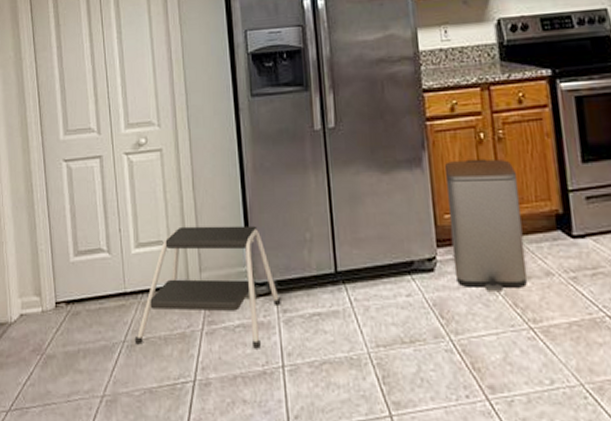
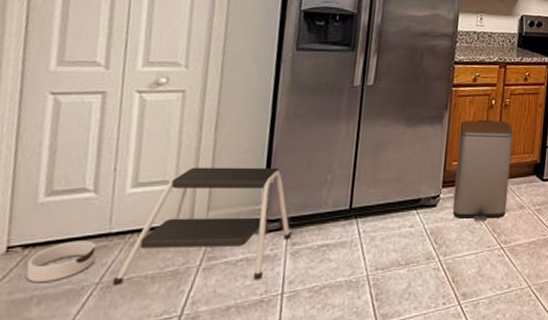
pet bowl: none [71,299,118,338] -> present [26,240,97,284]

